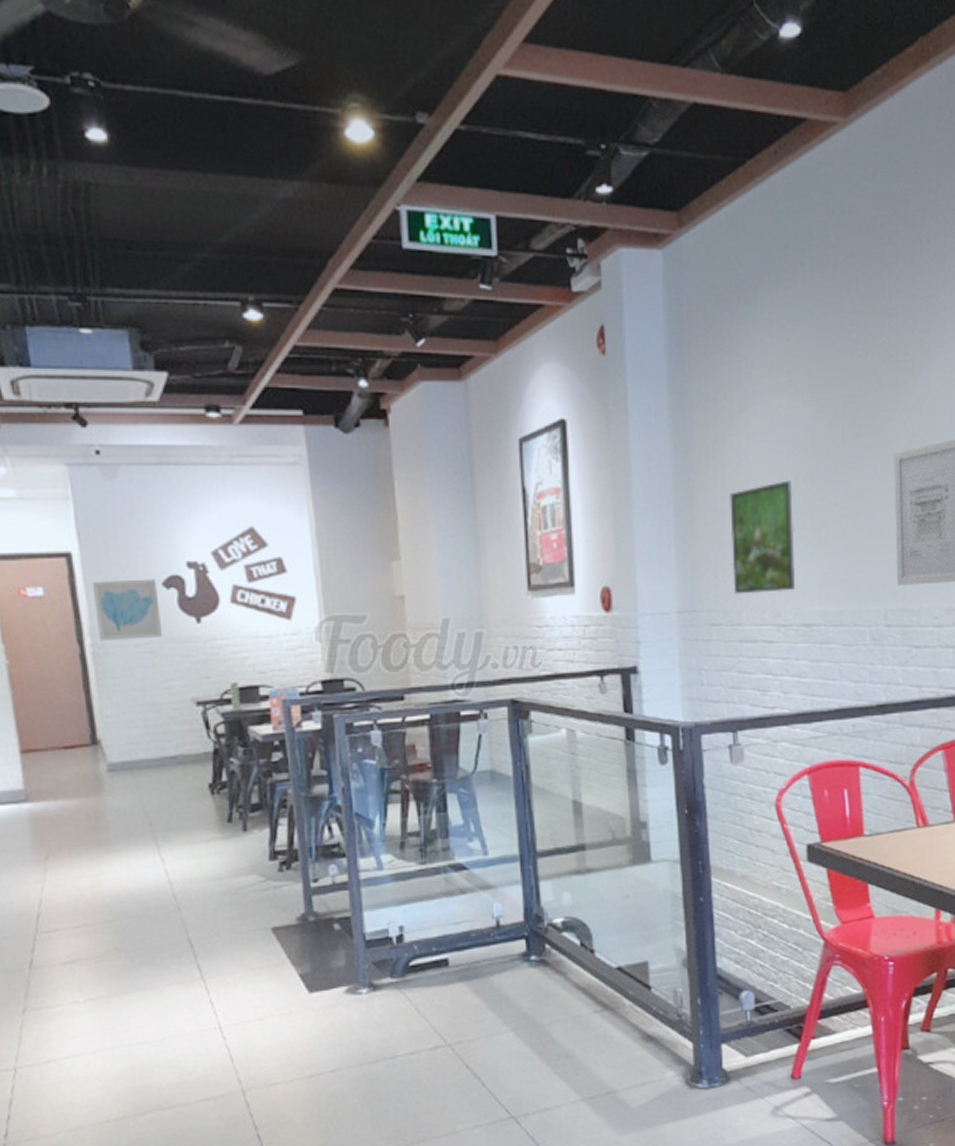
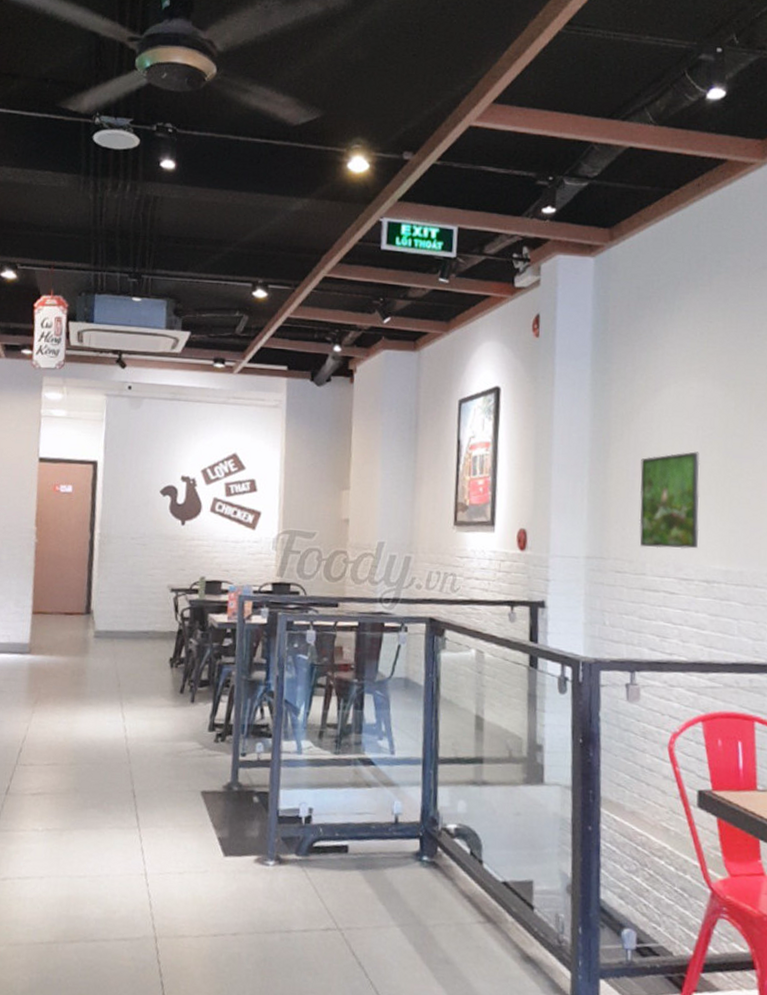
wall art: present [91,579,163,642] -> none [106,484,156,534]

